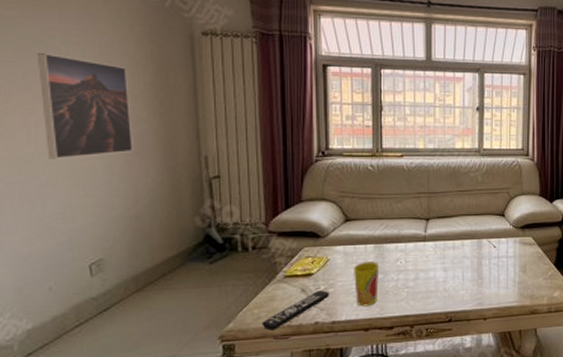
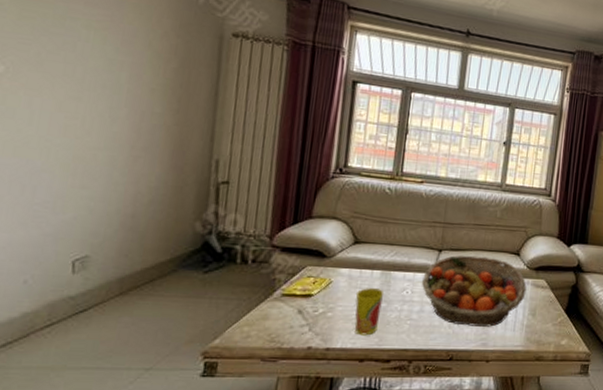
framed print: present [36,53,133,159] -> none [48,34,148,147]
remote control: present [262,289,329,330] -> none [250,312,327,351]
fruit basket: none [413,220,515,289] -> present [421,255,527,327]

